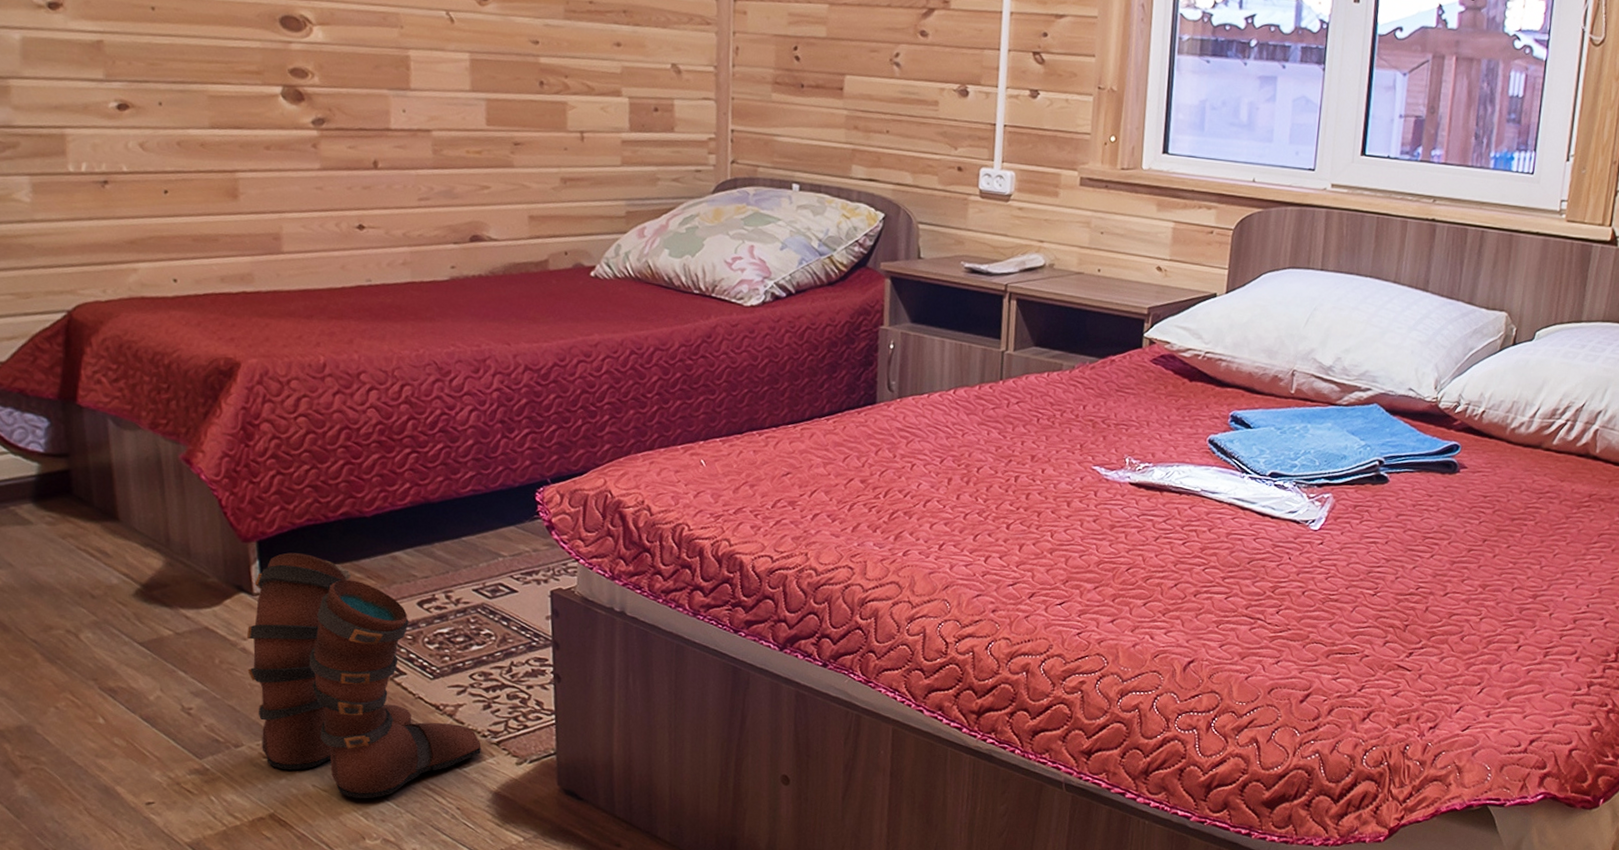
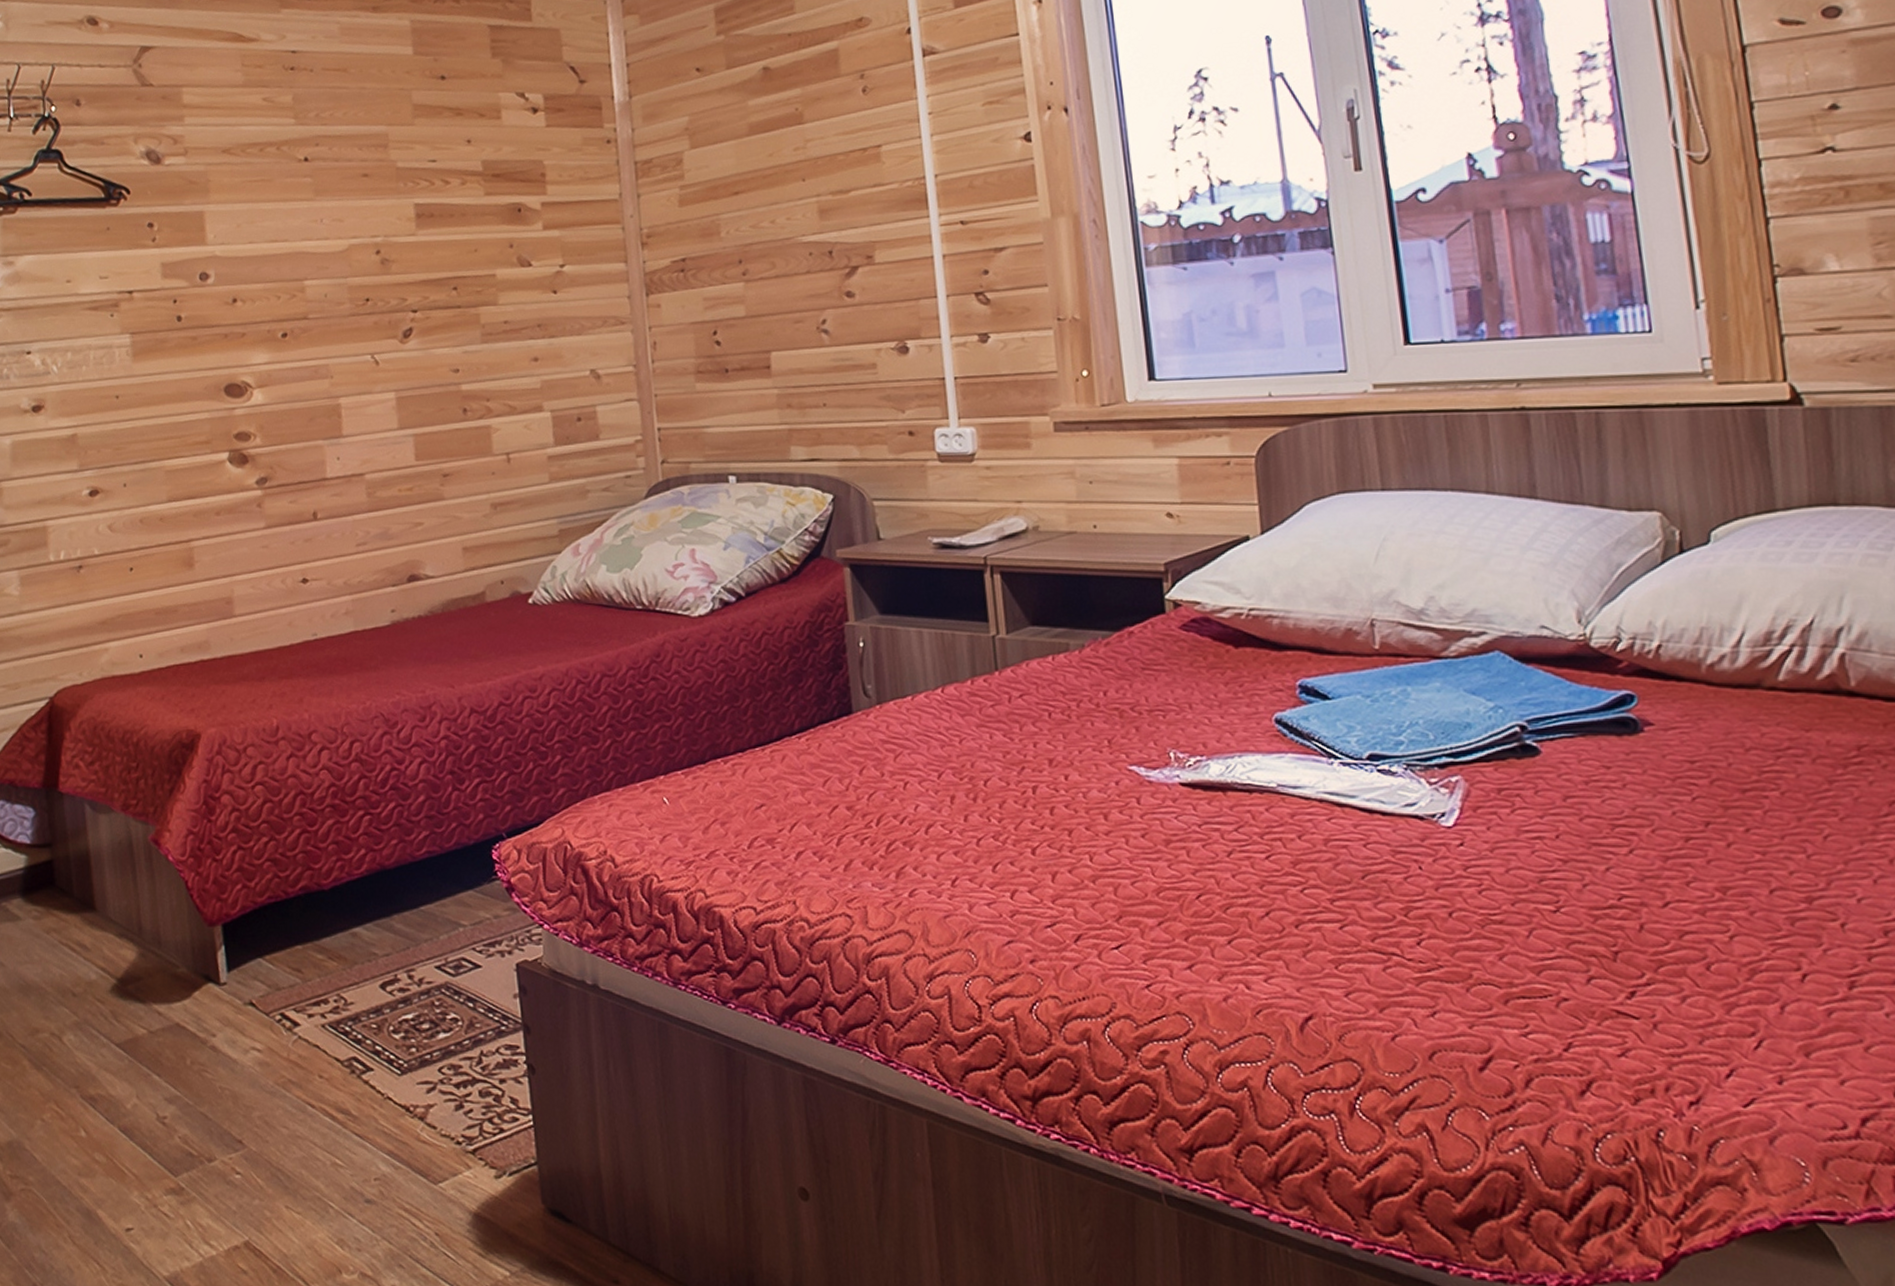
boots: present [247,552,481,799] -> none [216,935,456,1223]

